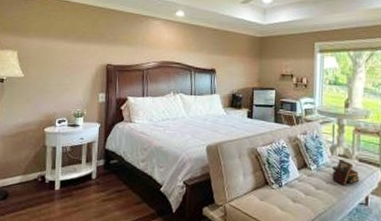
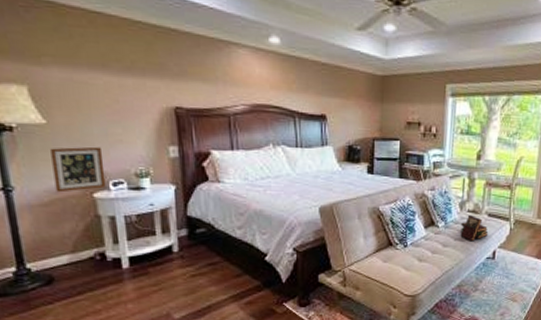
picture frame: none [21,93,55,127] -> present [50,146,106,193]

